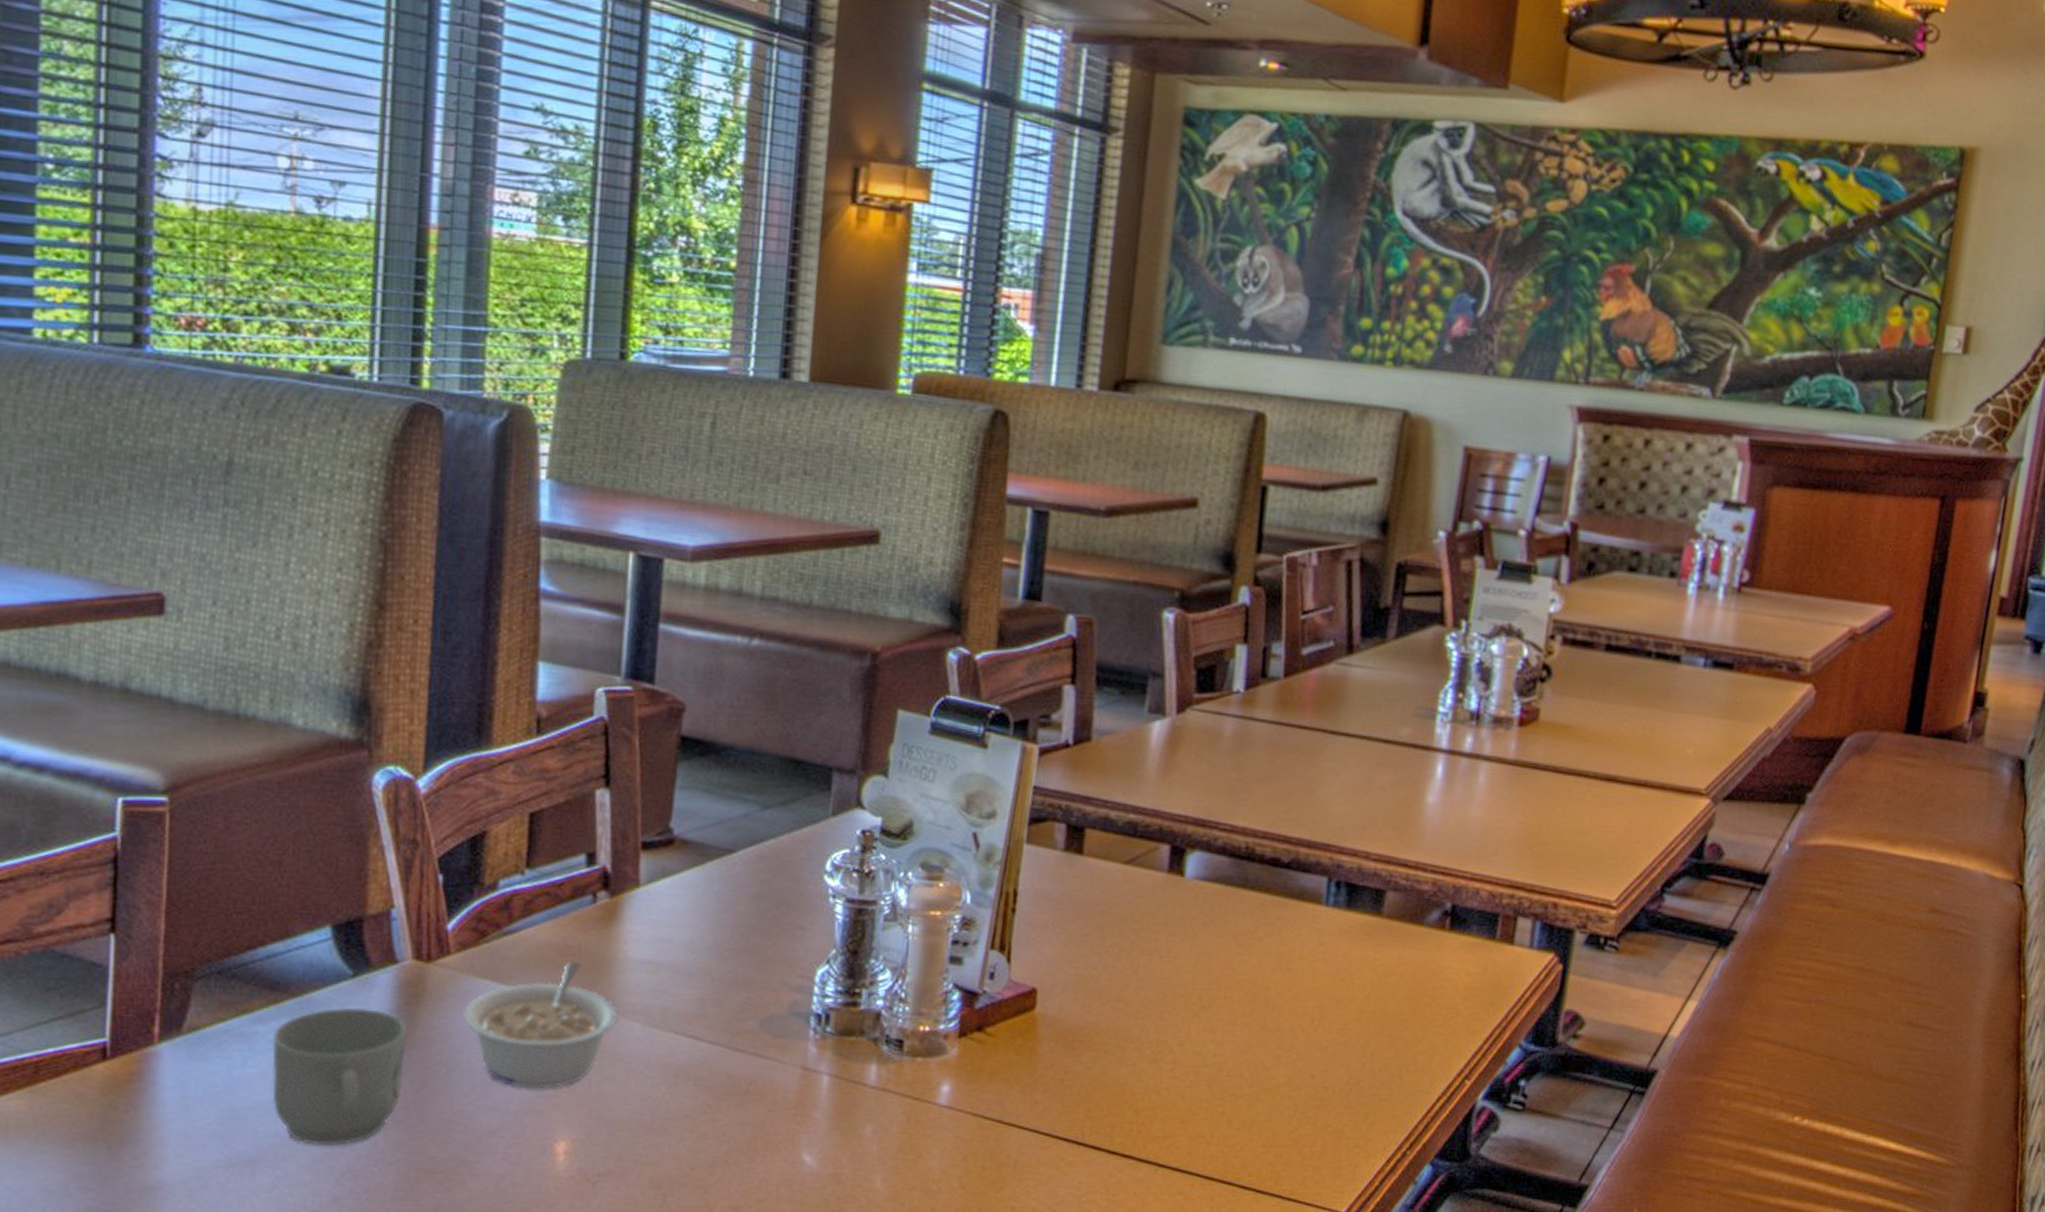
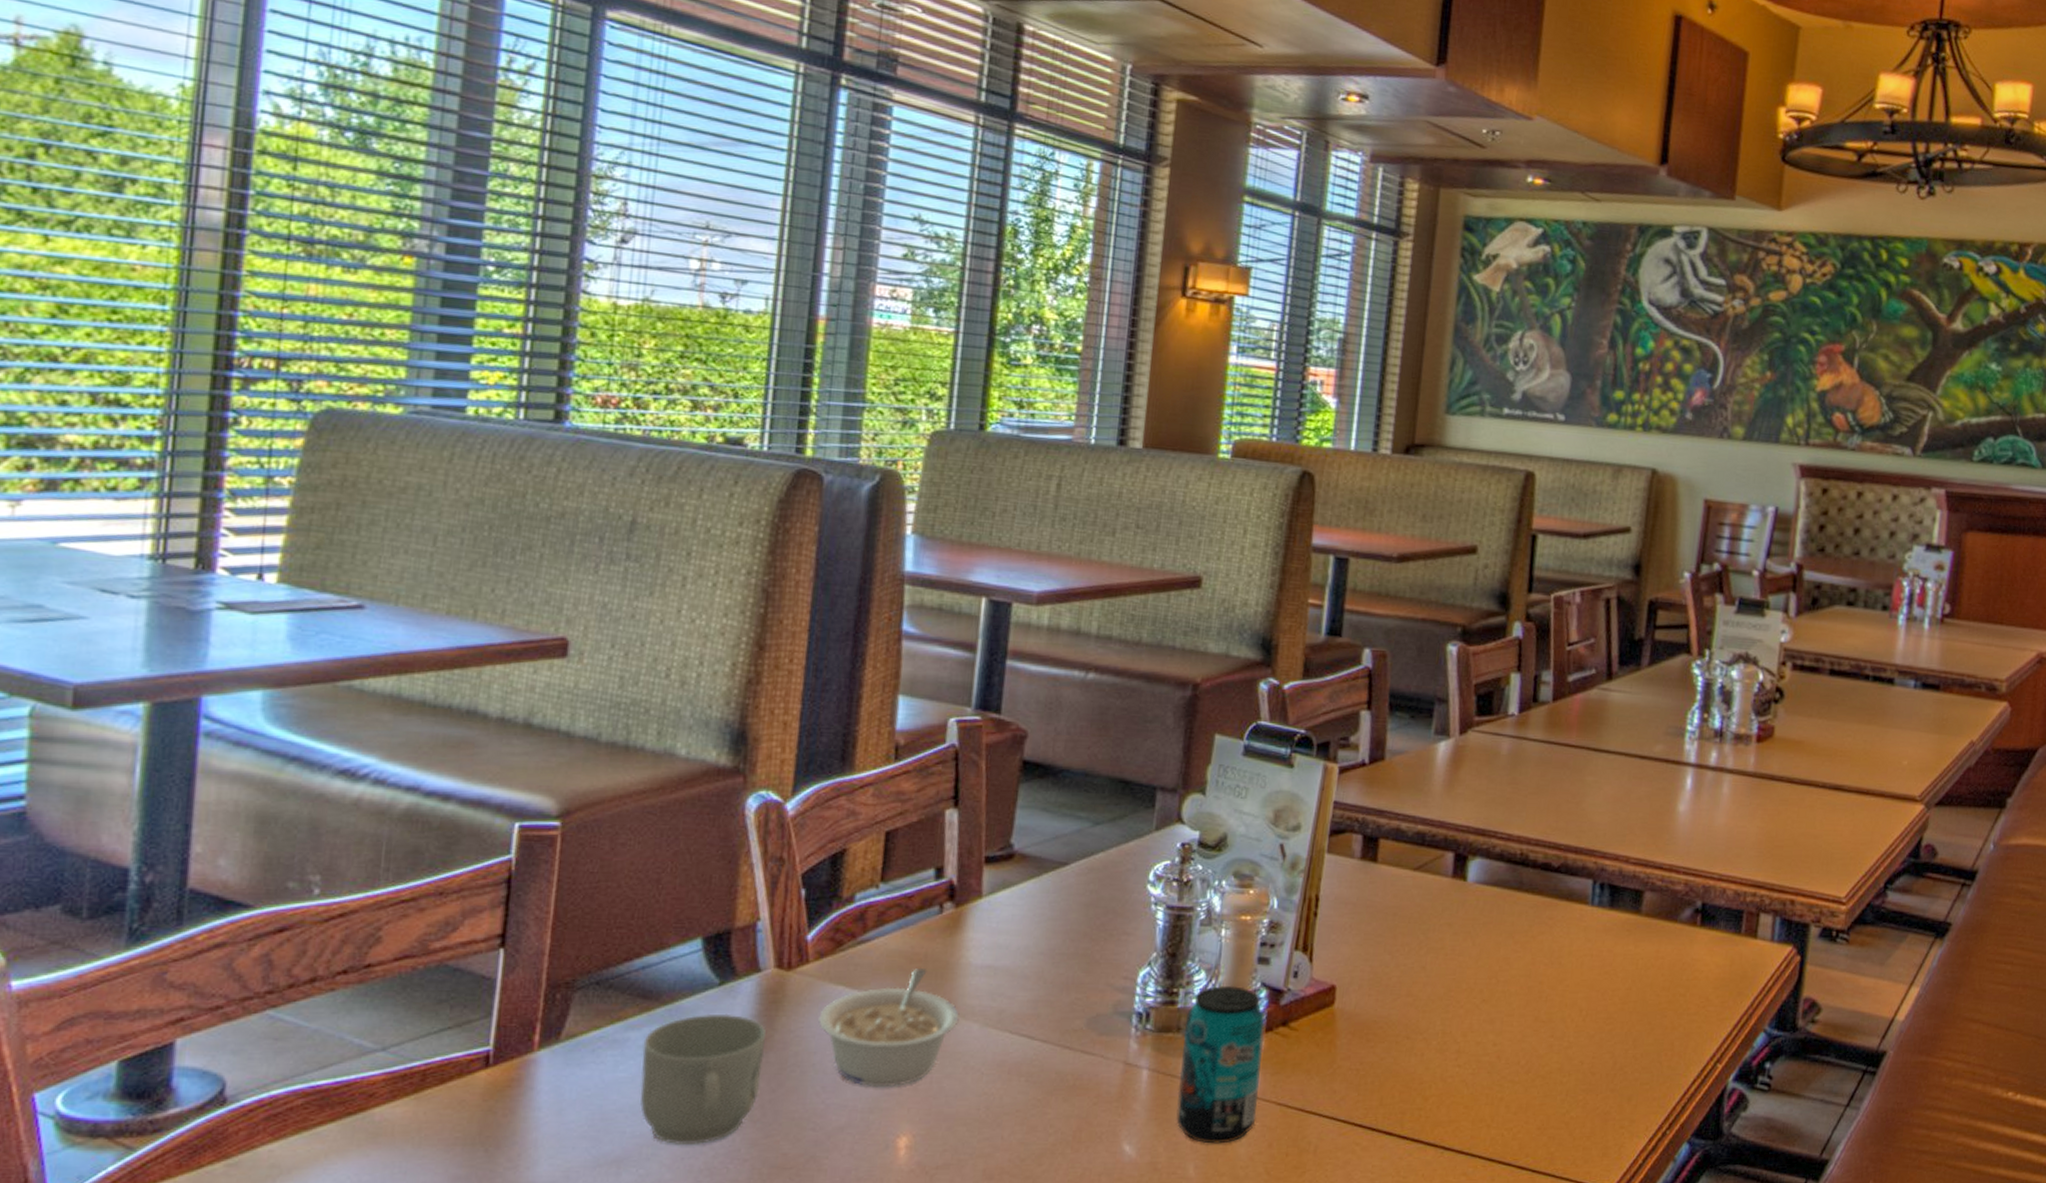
beverage can: none [861,985,958,1156] -> present [1176,985,1265,1144]

